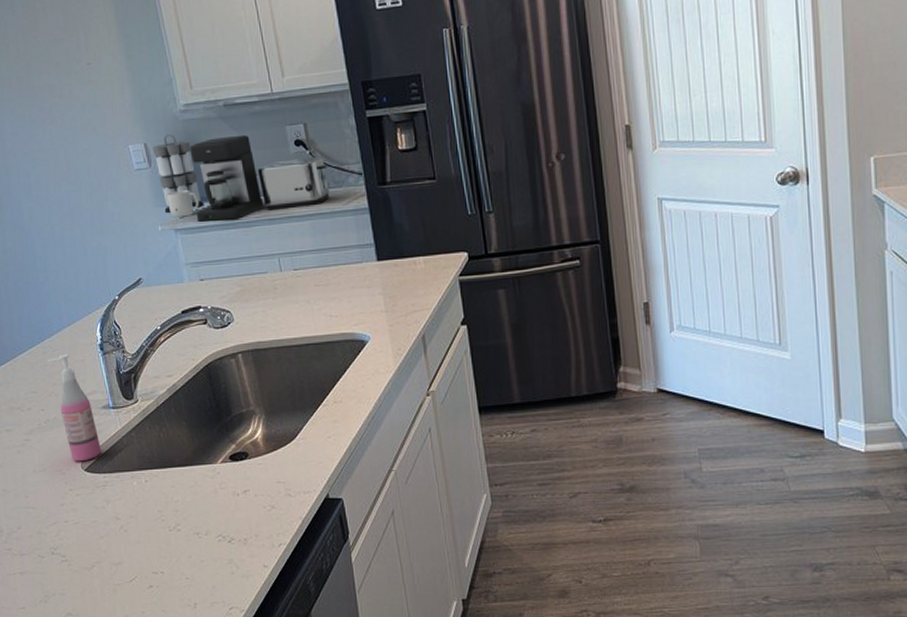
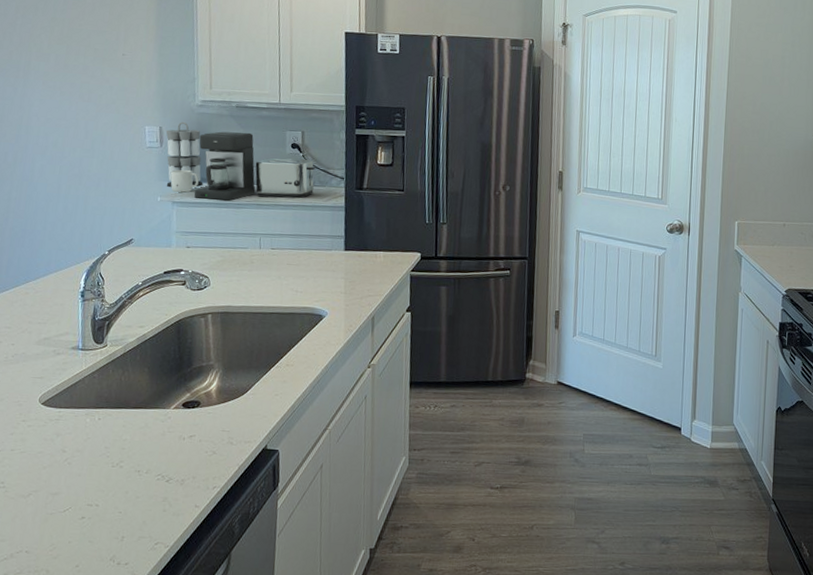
soap dispenser: present [47,354,101,462] -> none [28,296,63,396]

